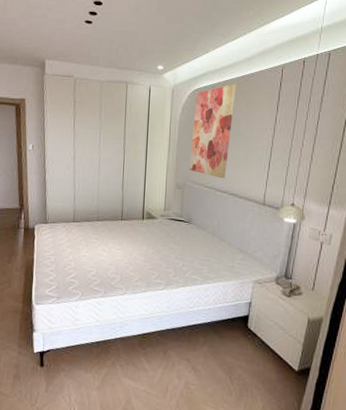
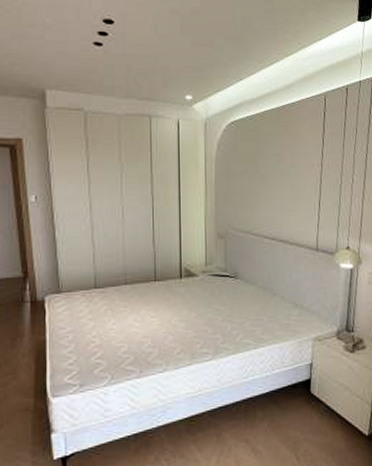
wall art: present [189,84,236,179] -> none [230,115,277,224]

